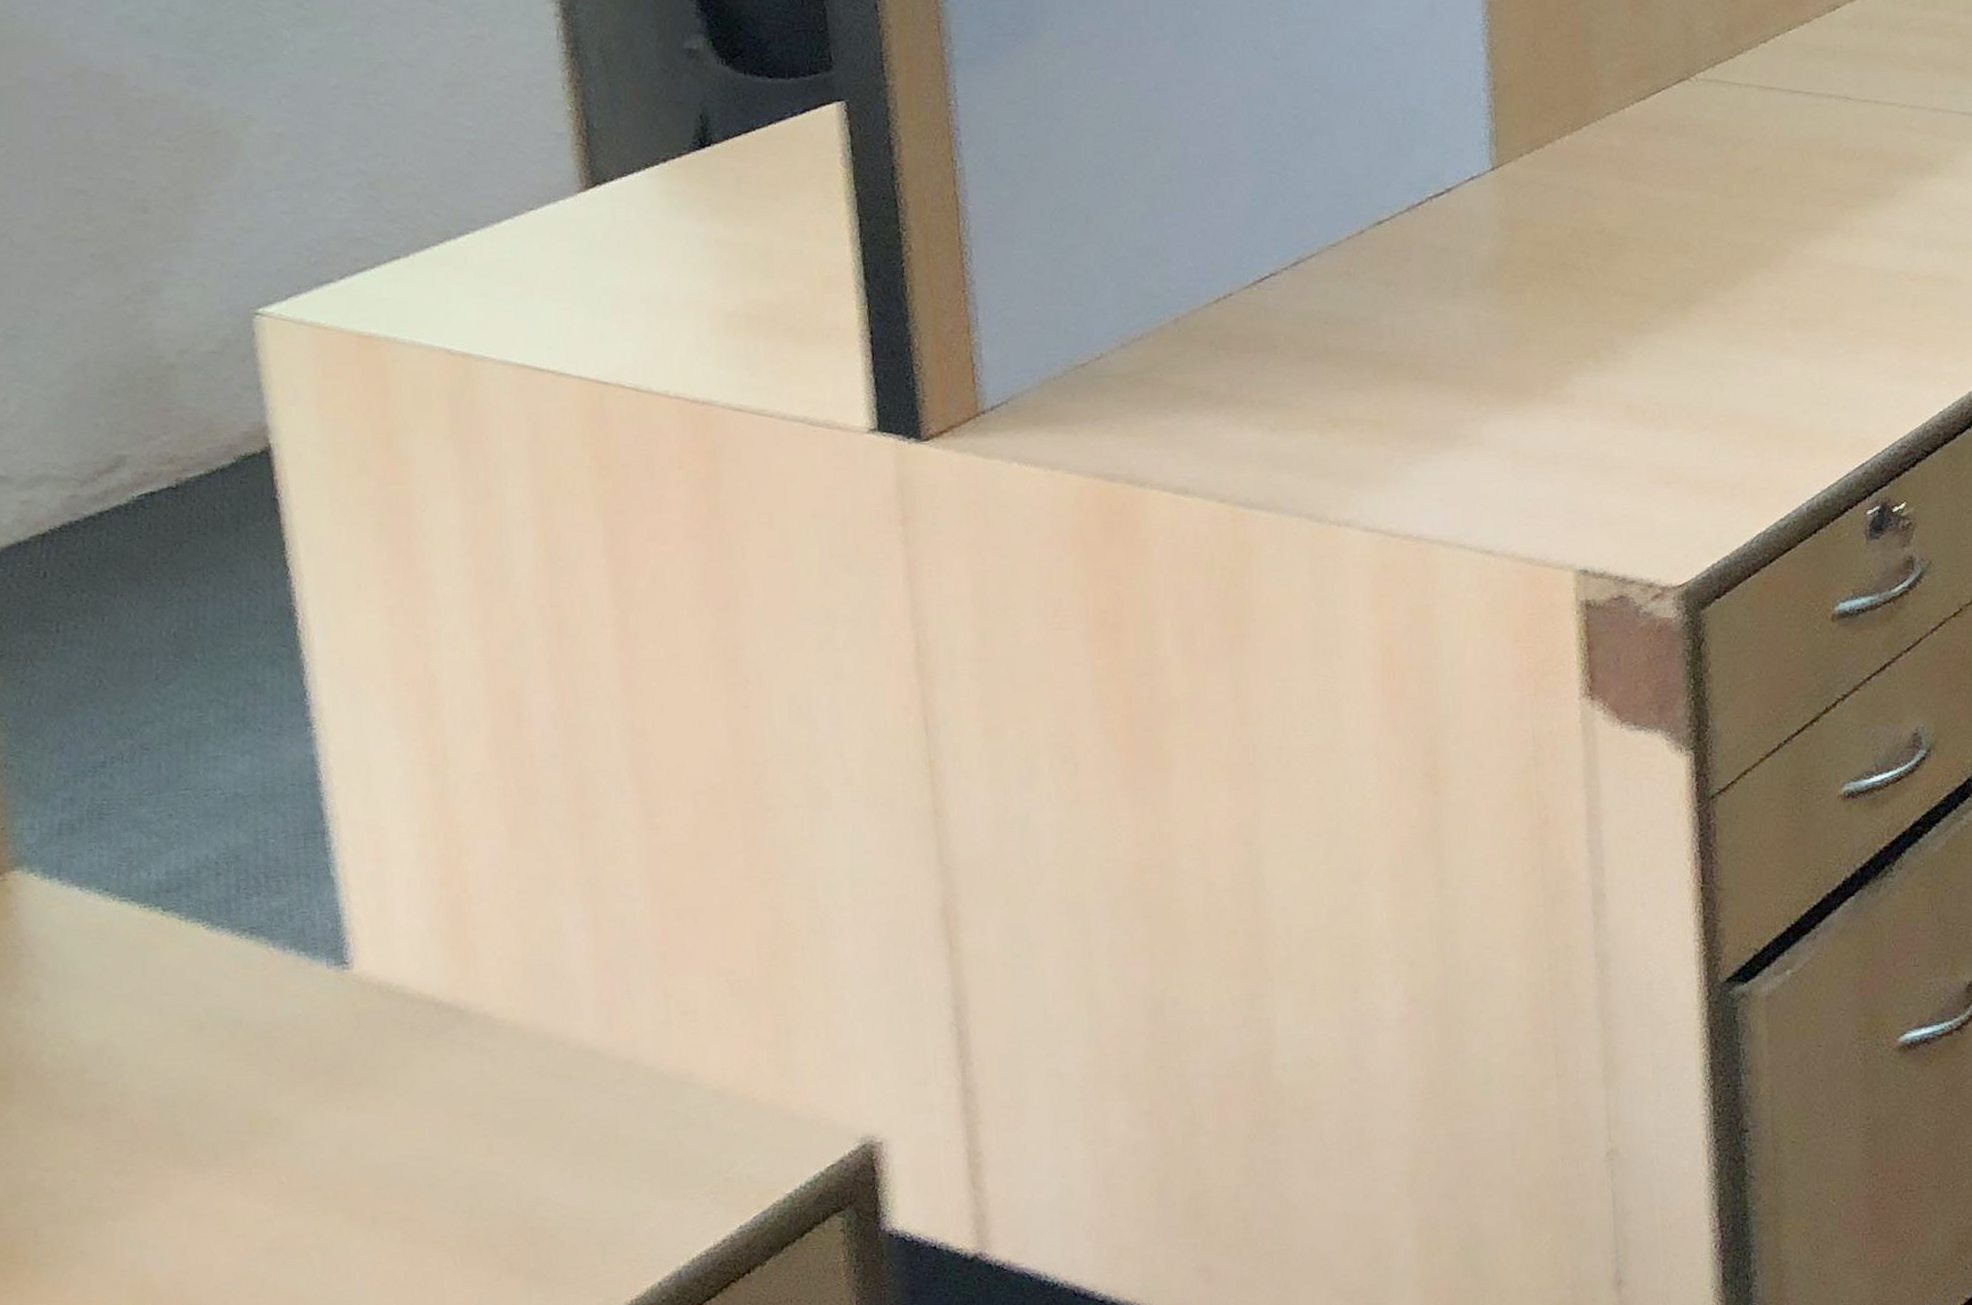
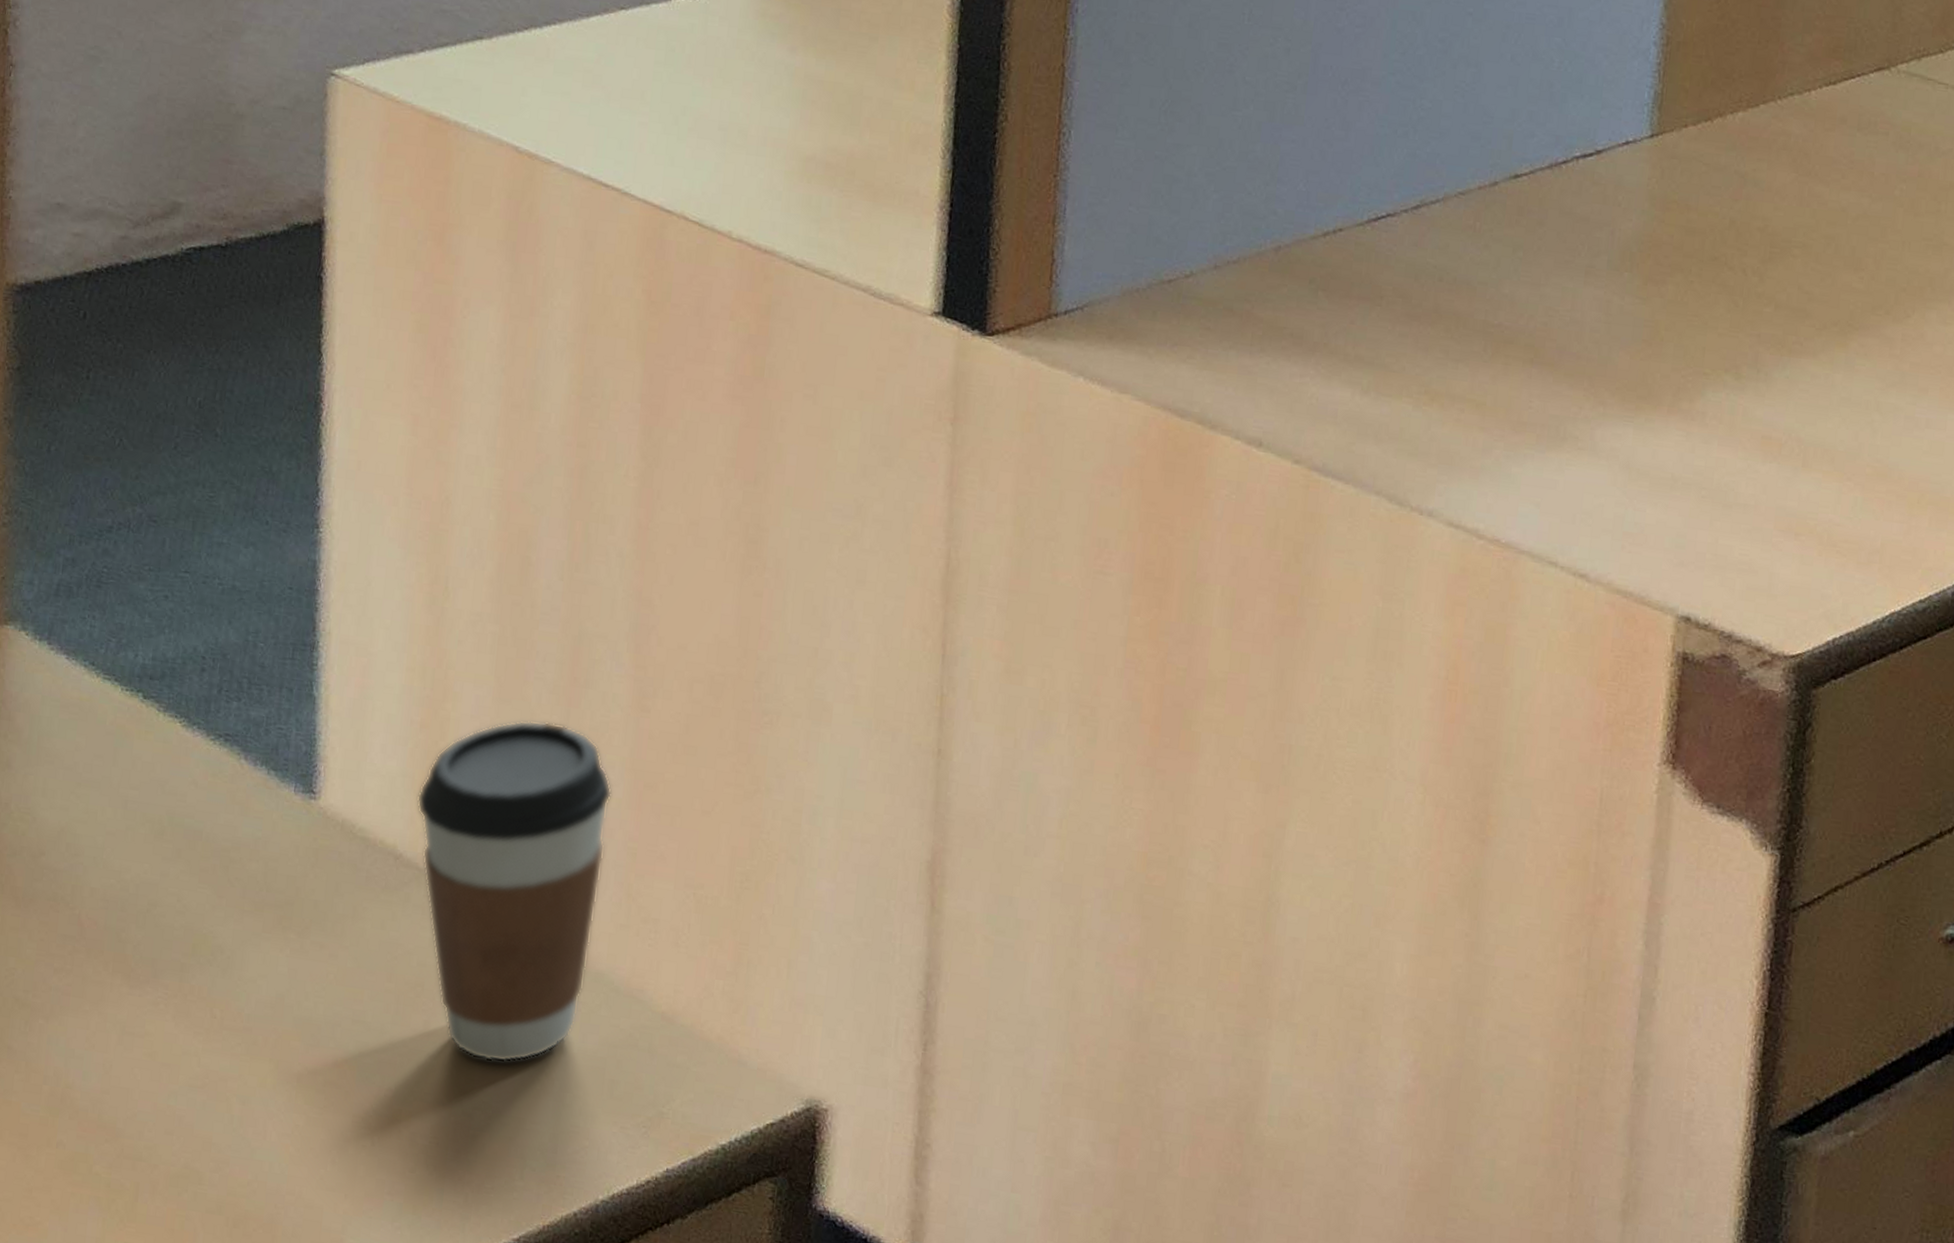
coffee cup: none [447,856,636,1168] -> present [416,720,612,1063]

